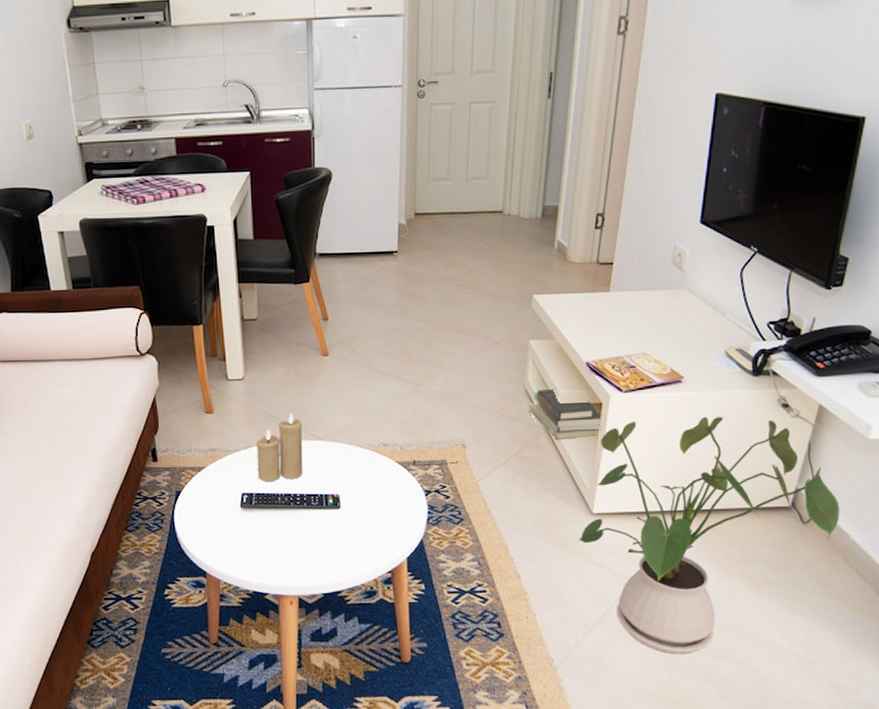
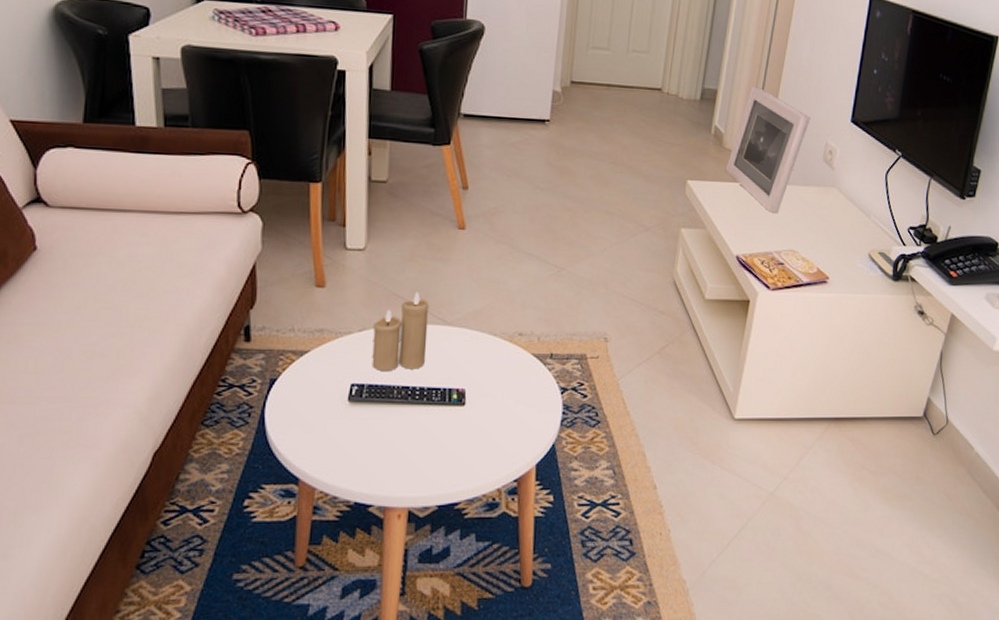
books: present [528,388,603,439] -> none [675,281,750,337]
picture frame: none [571,198,657,320] -> present [725,86,811,214]
house plant: present [578,416,840,655] -> none [718,319,967,574]

